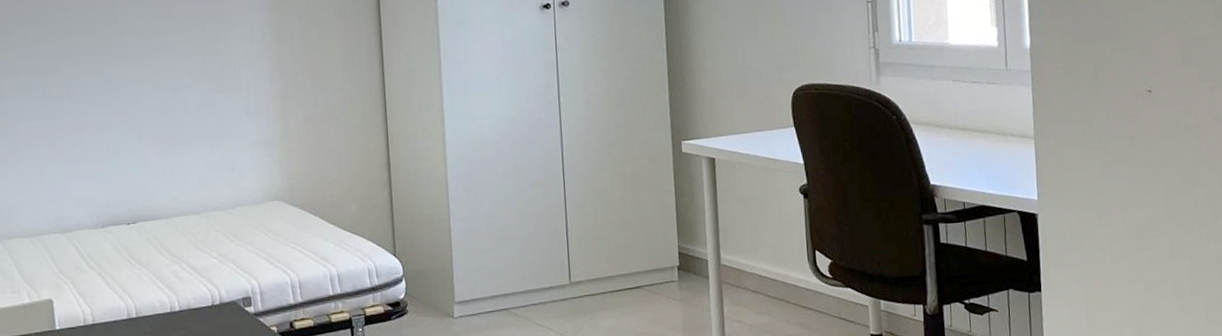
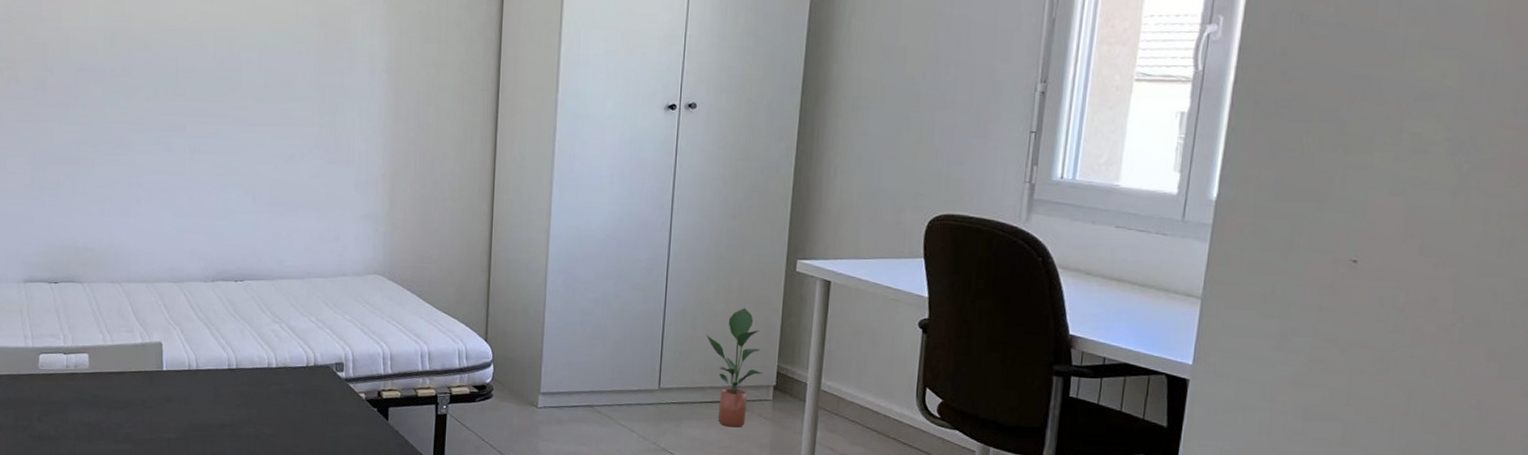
potted plant: none [608,193,665,313] -> present [706,307,762,428]

